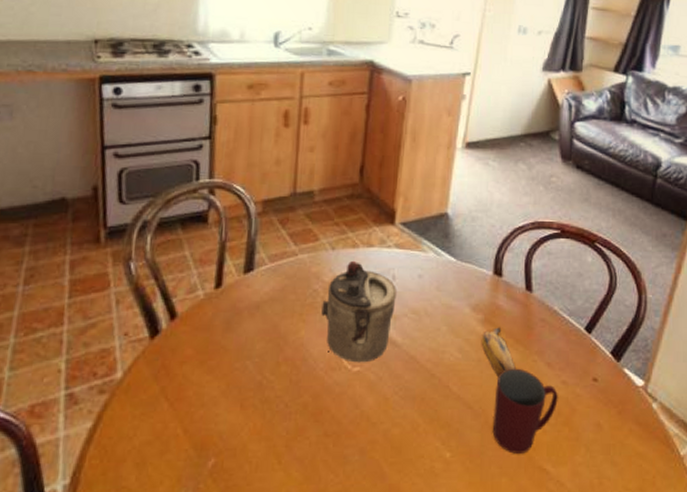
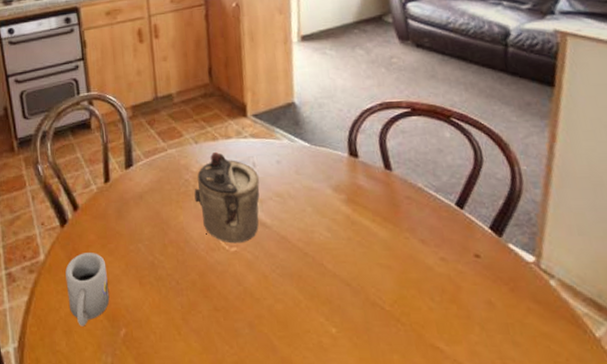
mug: none [146,370,203,457] -> present [65,253,110,327]
banana: present [481,327,516,378] -> none [347,206,388,256]
mug: present [492,368,558,454] -> none [370,245,440,331]

